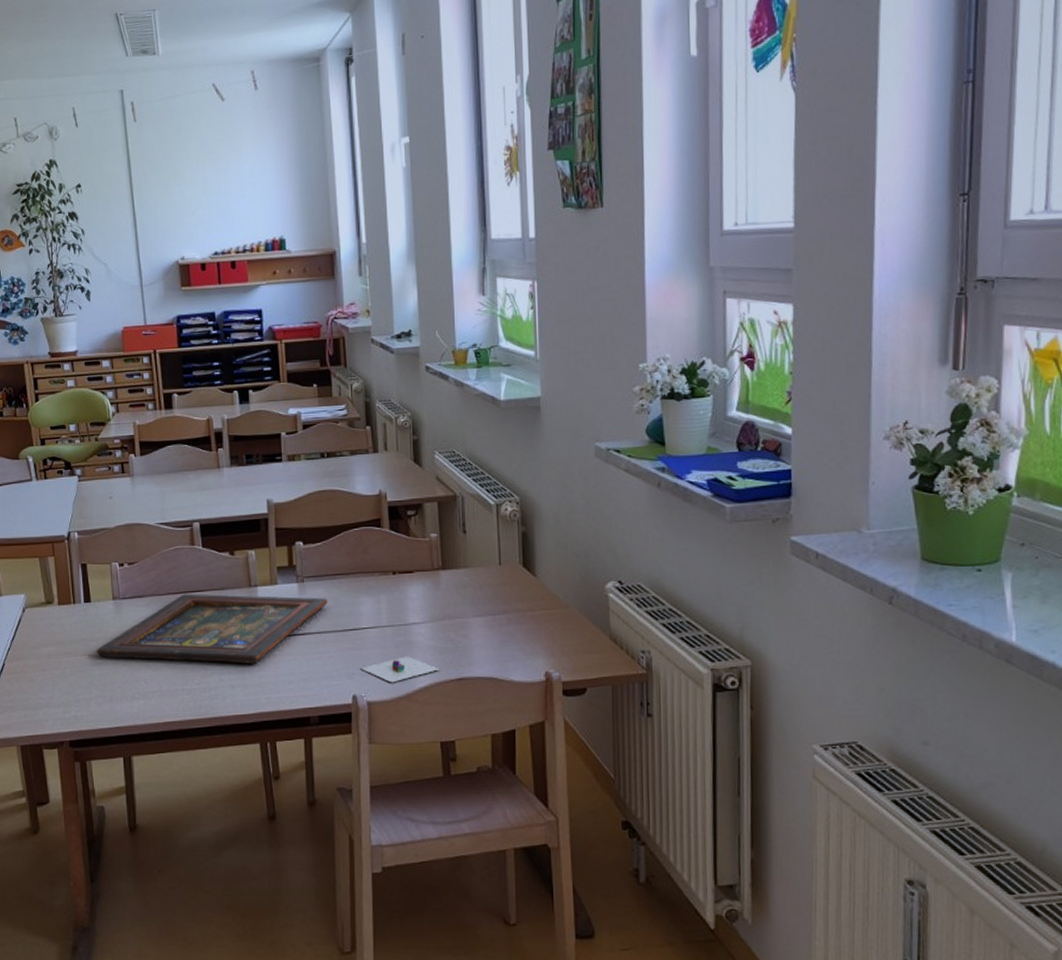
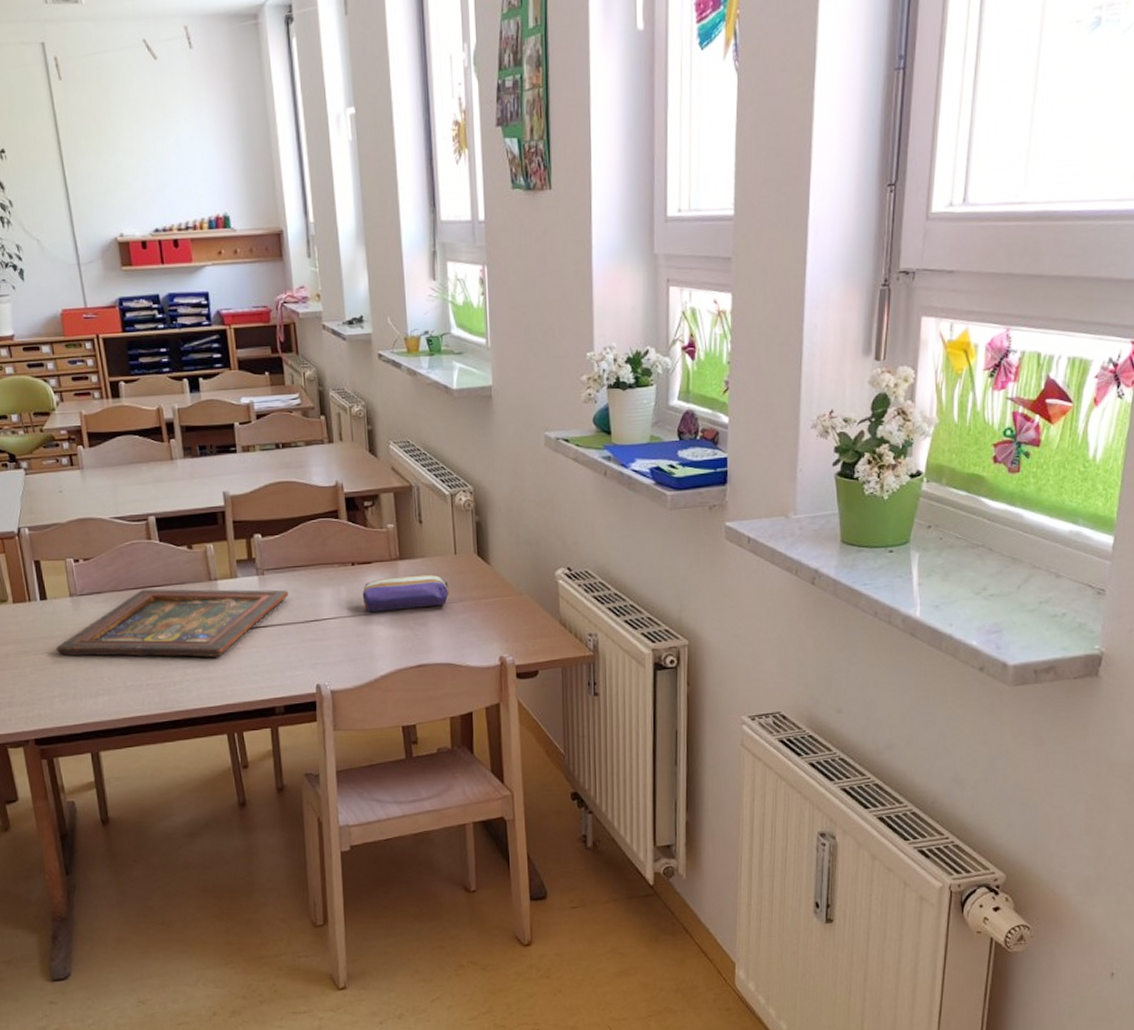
toy blocks: present [361,656,439,683] -> none [323,645,399,672]
pencil case: none [402,585,493,621] -> present [362,574,449,611]

